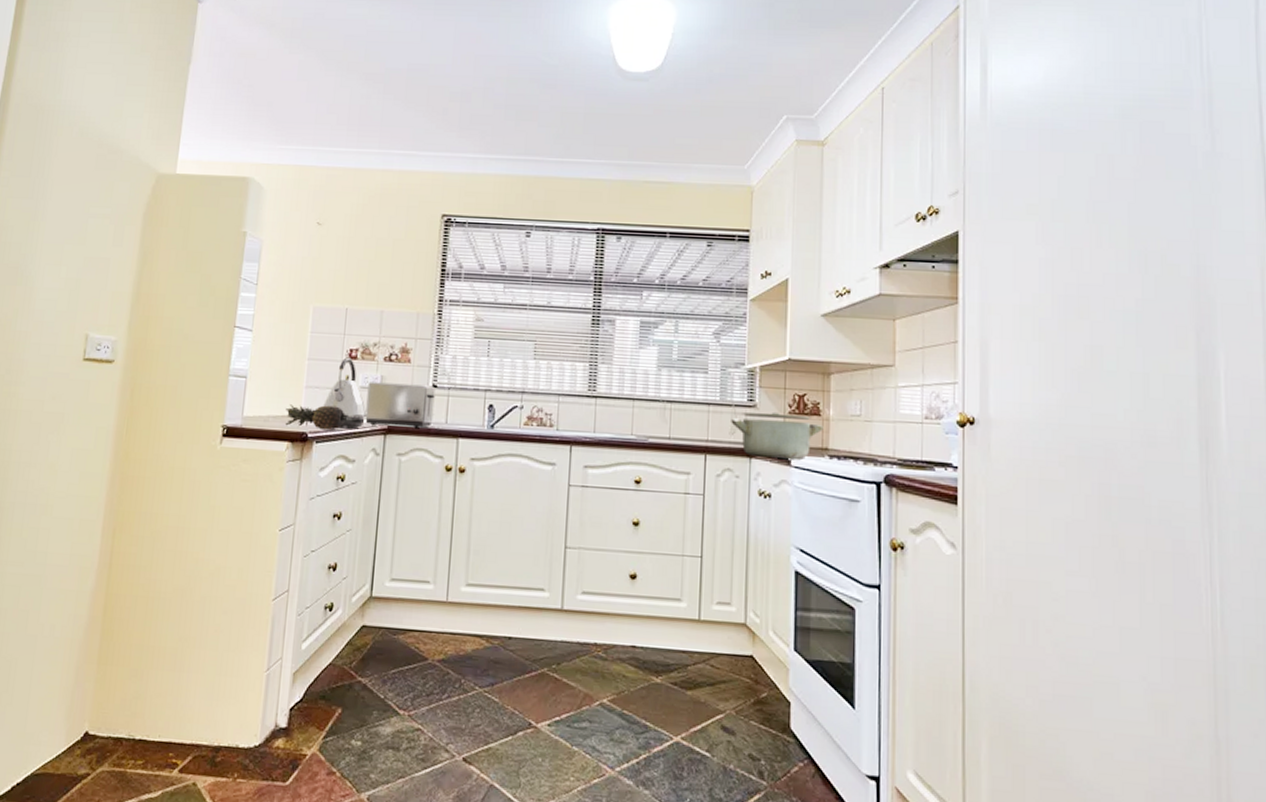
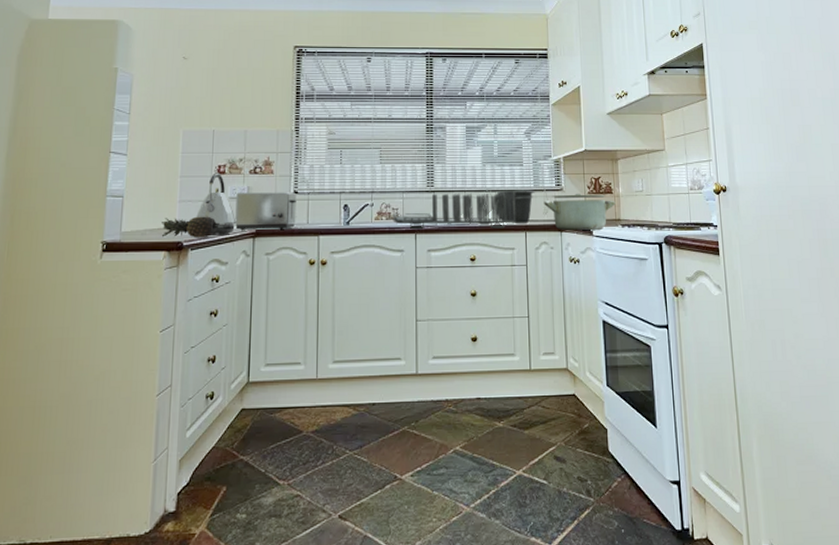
dish rack: none [544,399,721,448] -> present [392,190,535,230]

